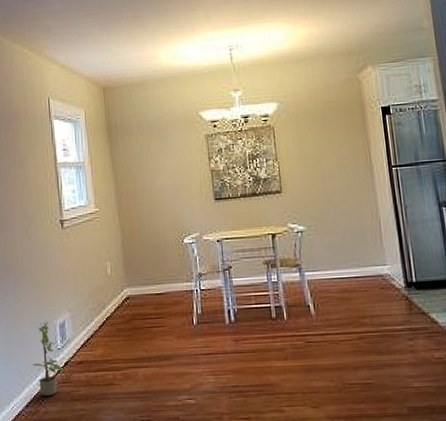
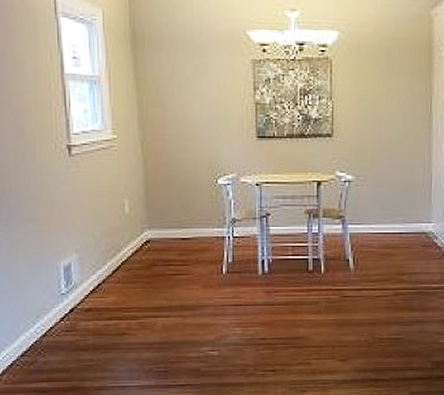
potted plant: present [32,321,65,397] -> none [29,262,70,346]

